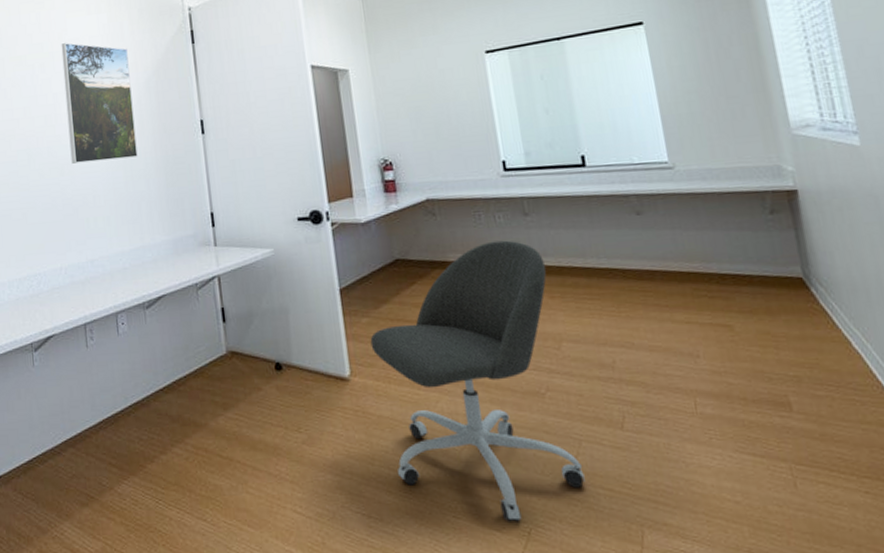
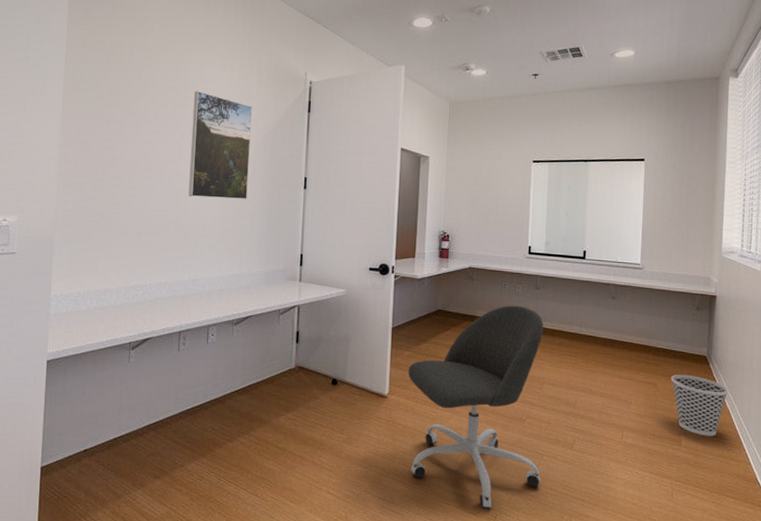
wastebasket: none [752,307,852,394] -> present [671,374,729,437]

